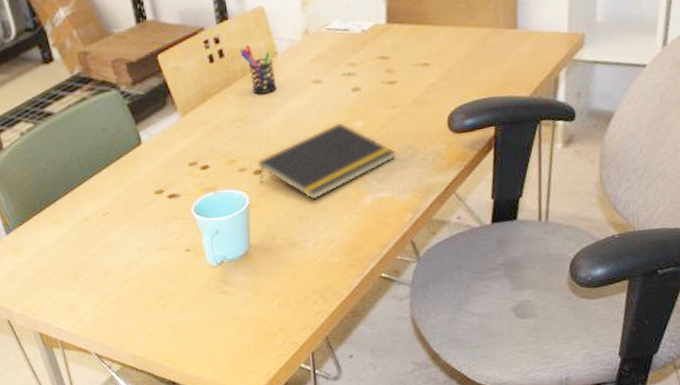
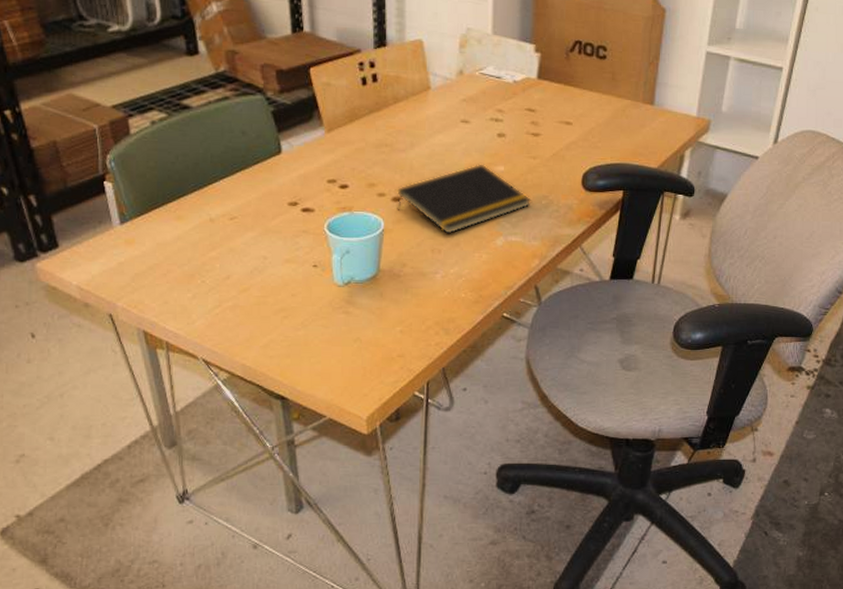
pen holder: present [240,42,277,95] -> none [394,74,428,124]

